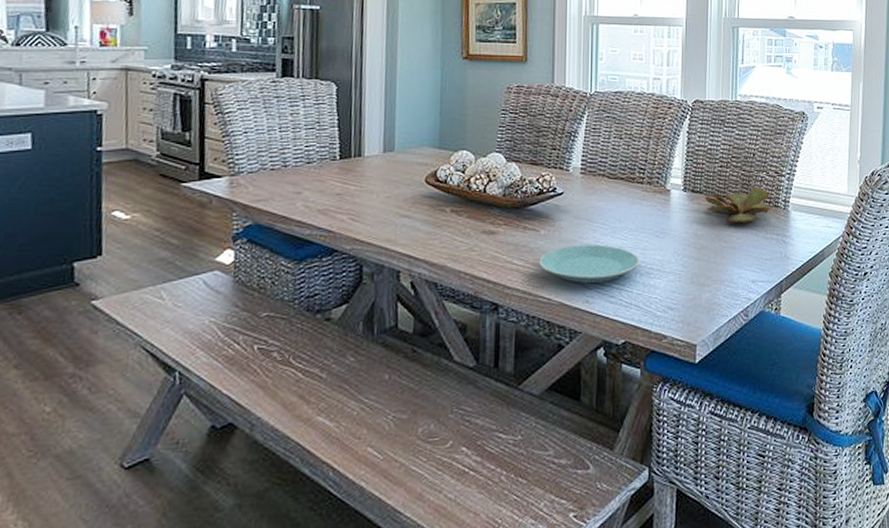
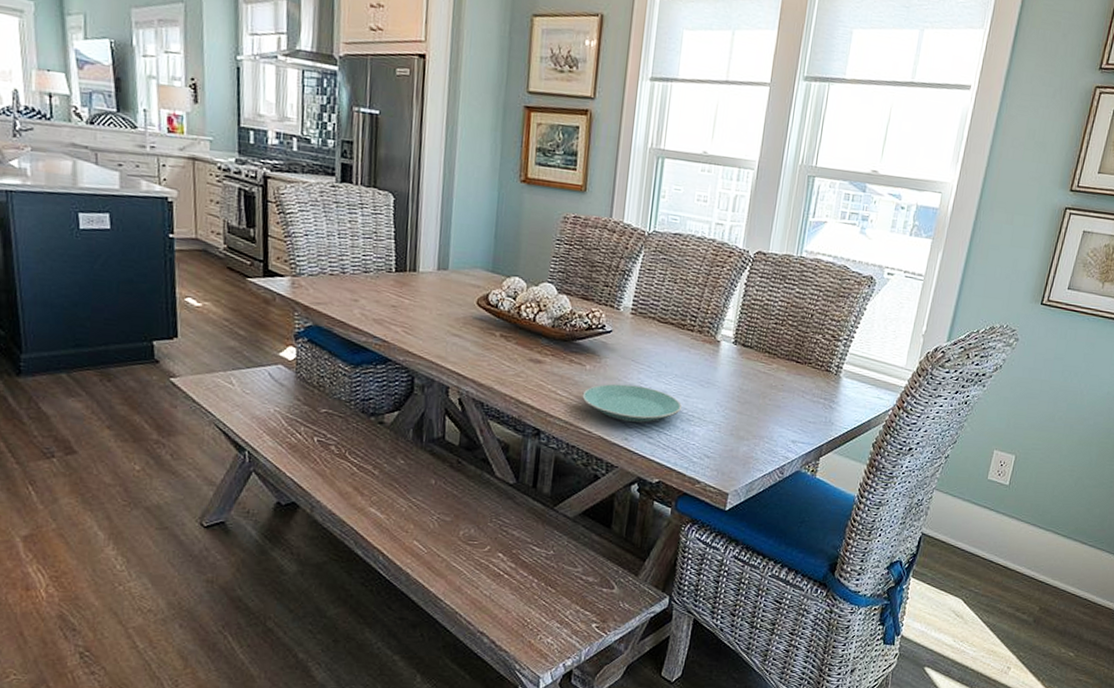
succulent plant: present [705,187,773,223] -> none [754,348,824,384]

